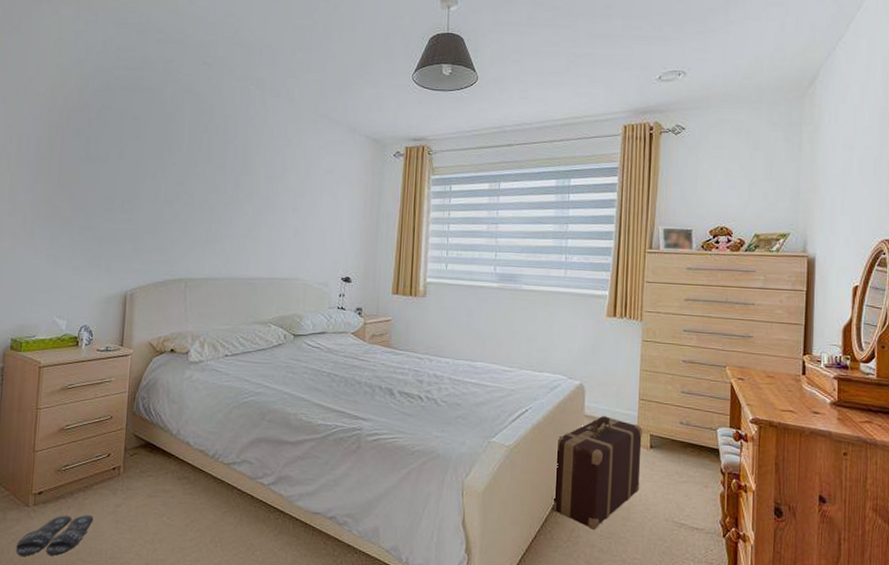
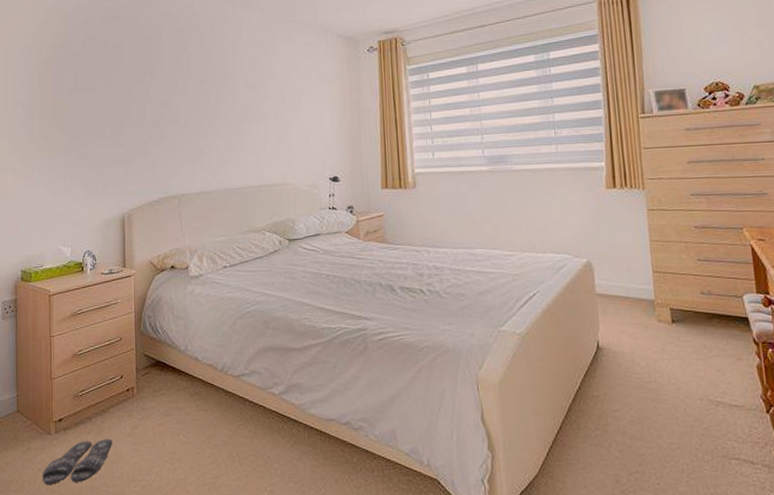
suitcase: present [551,415,642,530] -> none [571,292,667,415]

